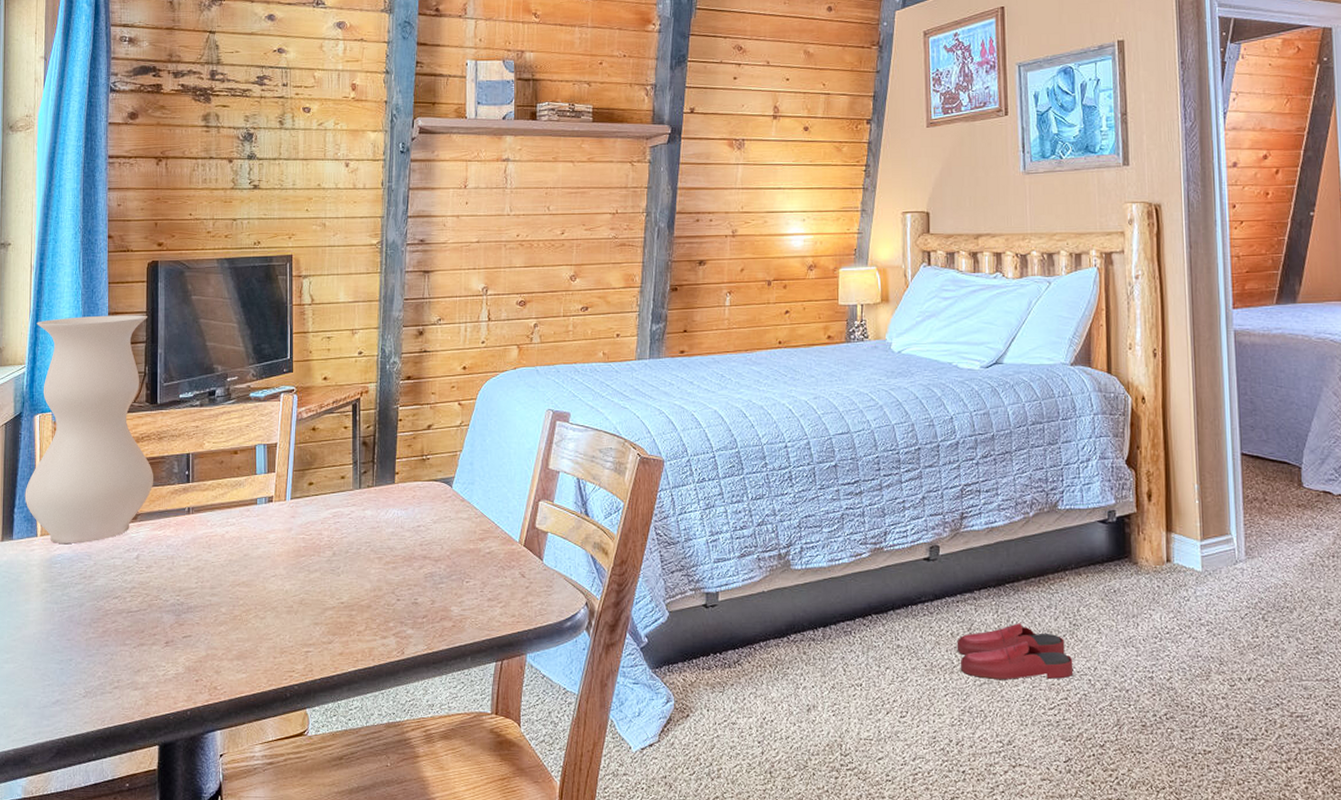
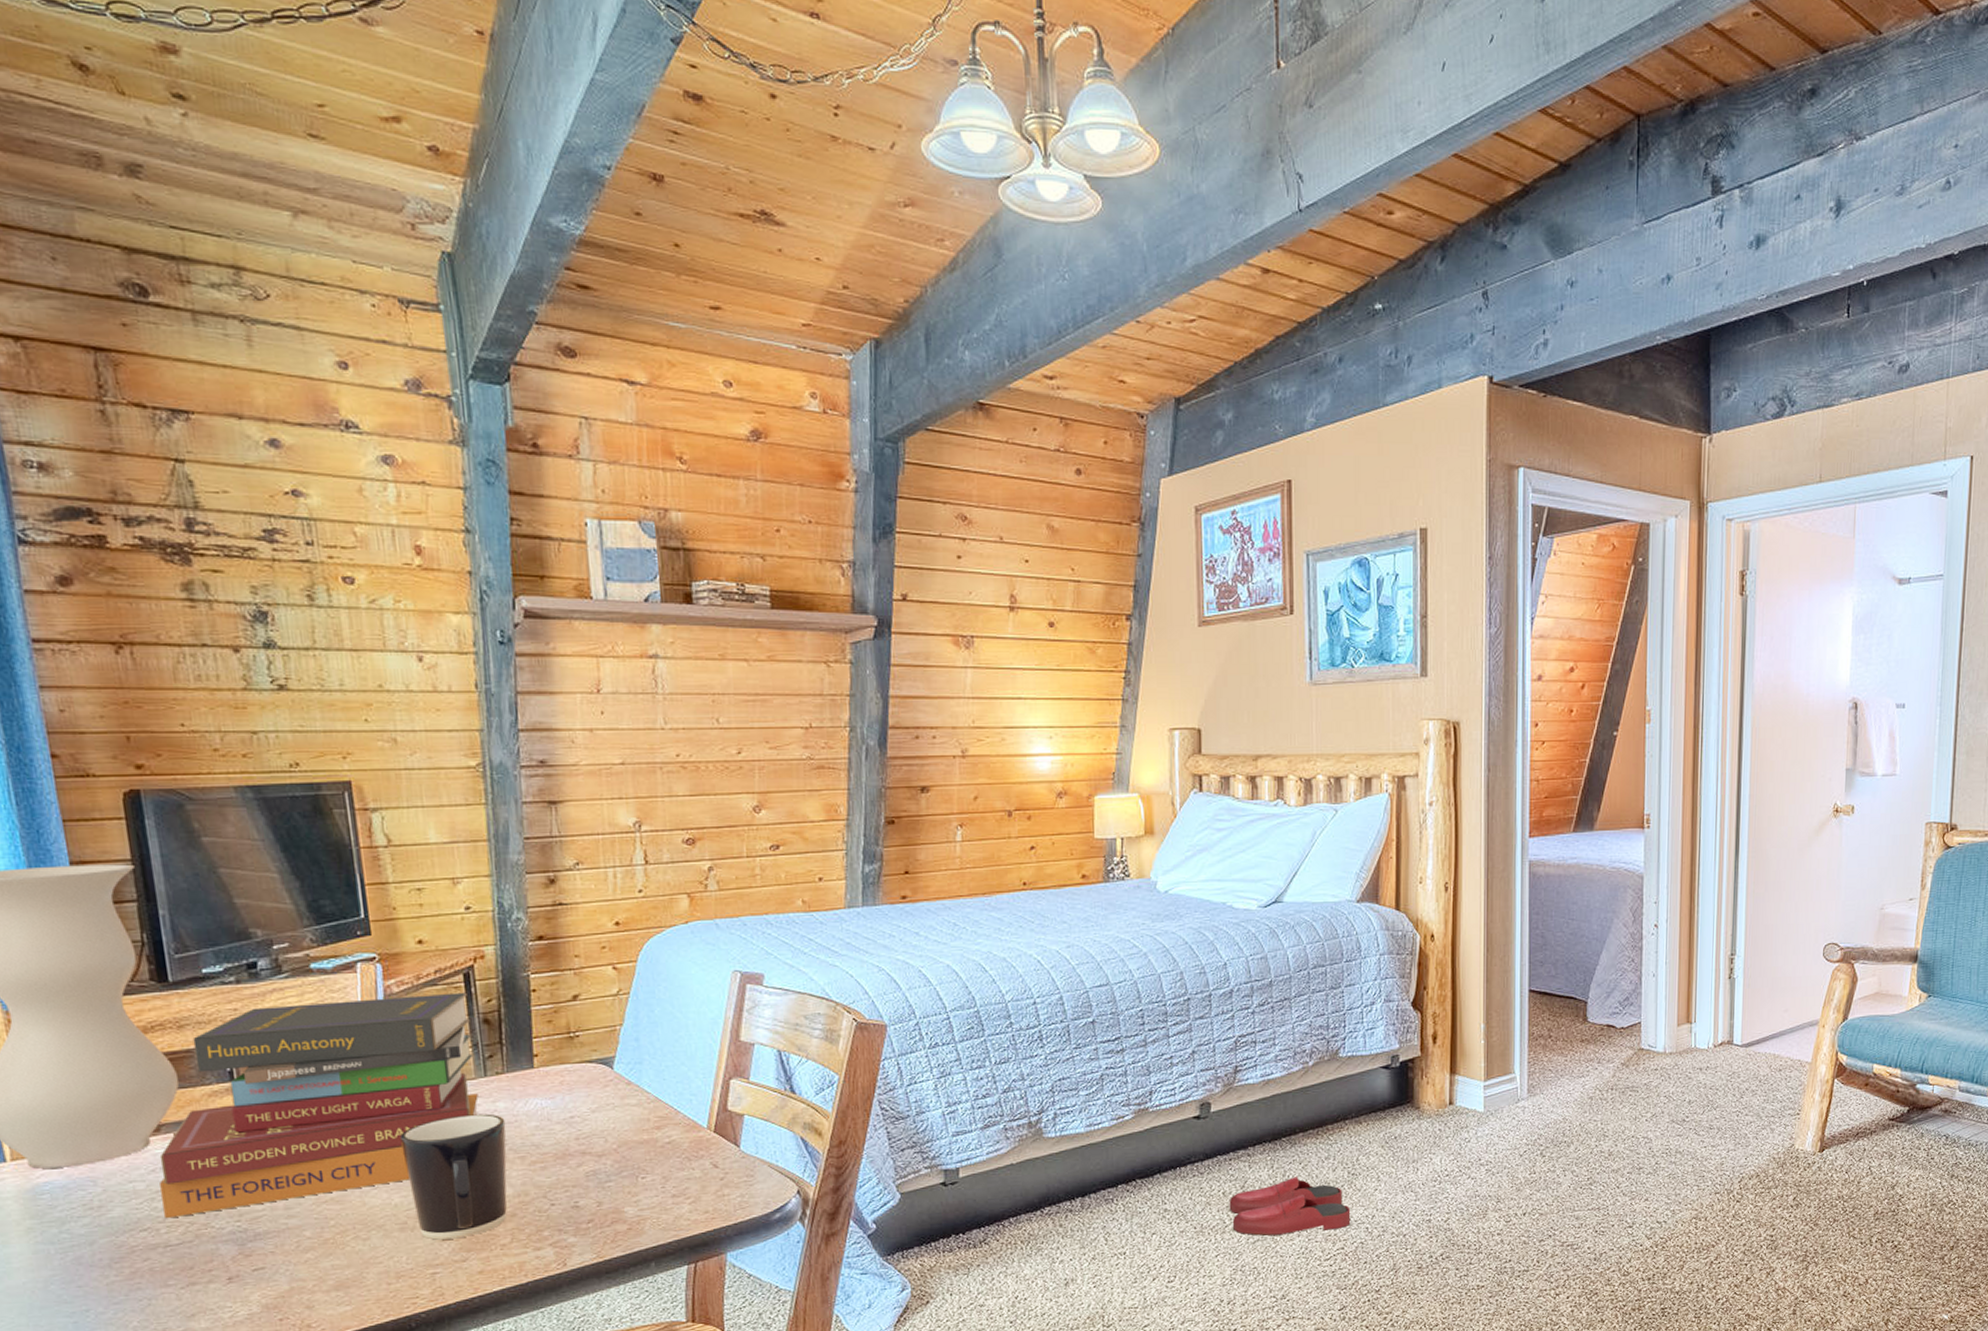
books: none [131,419,353,590] -> present [159,992,479,1219]
mug: none [295,519,370,623] -> present [399,1113,507,1240]

